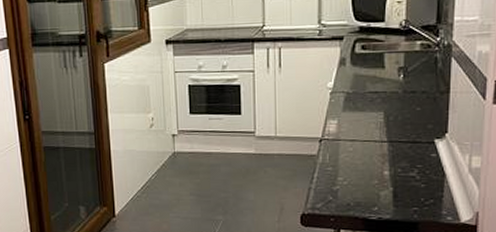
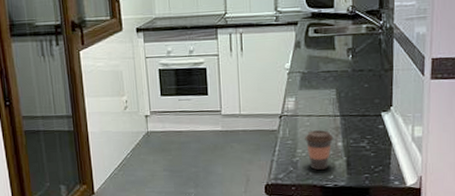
coffee cup: none [347,157,380,200] -> present [305,130,334,170]

